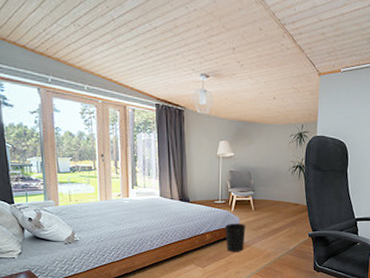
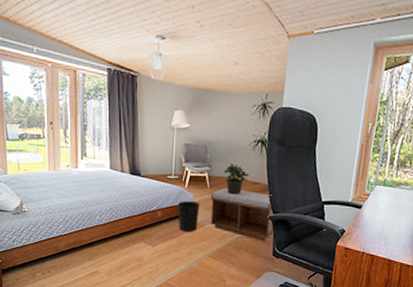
bench: none [255,210,315,256] -> present [210,188,275,241]
potted plant: none [266,187,290,216] -> present [224,163,249,195]

